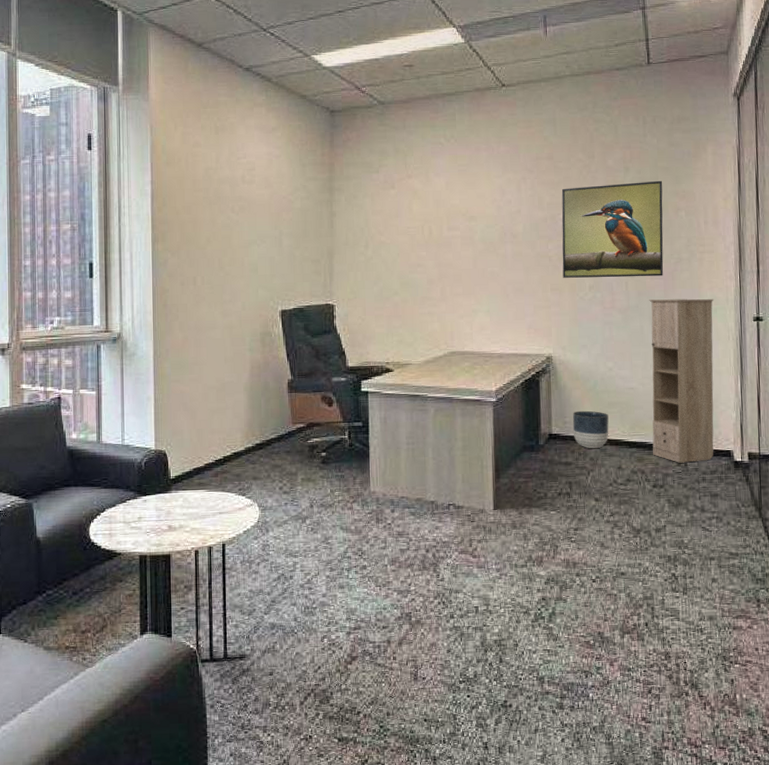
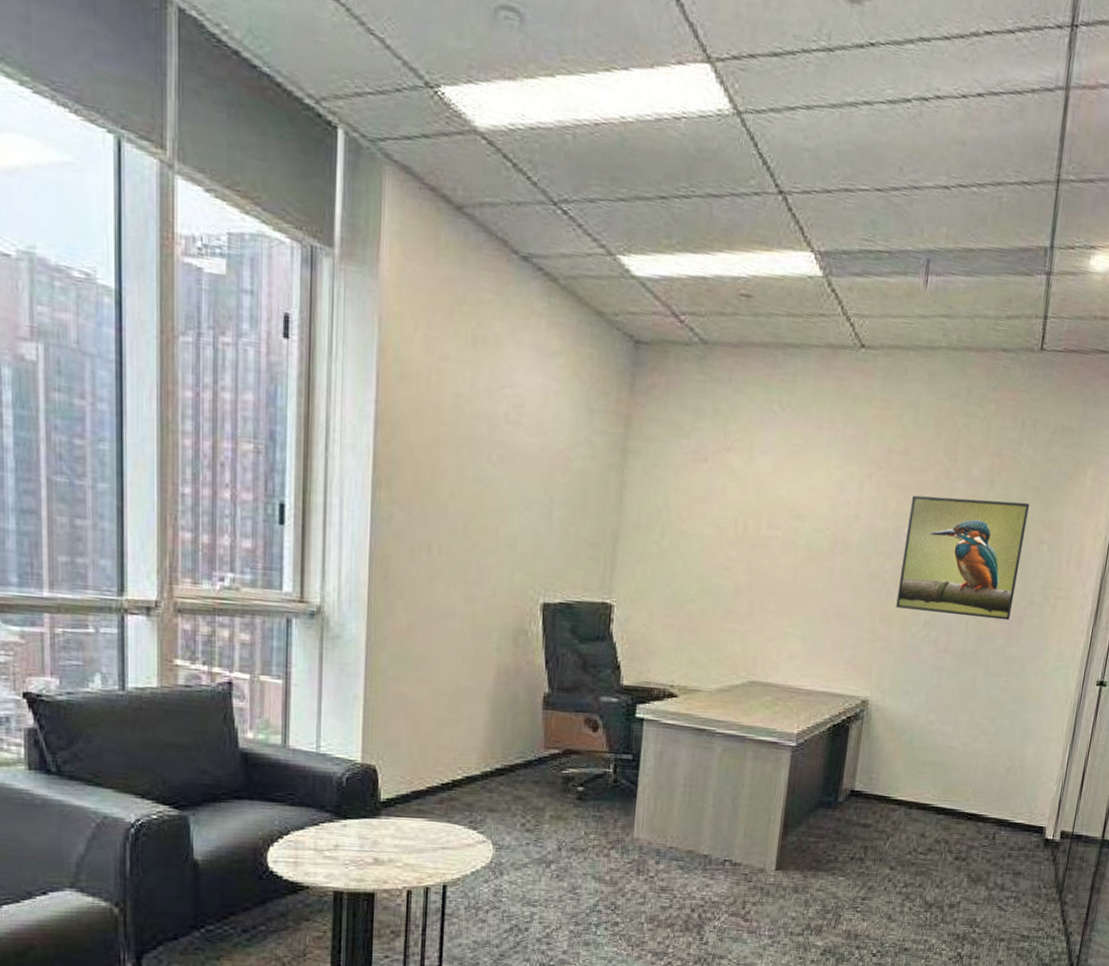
planter: present [572,410,609,449] -> none [877,767,921,812]
storage cabinet: present [649,299,714,463] -> none [961,646,1060,836]

